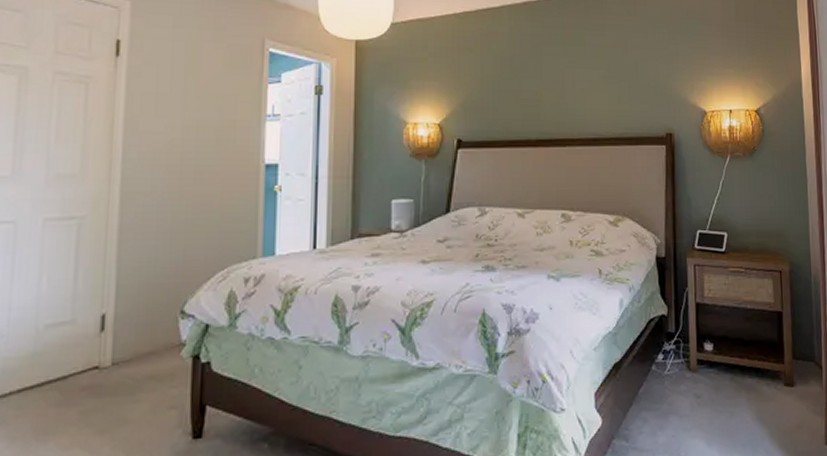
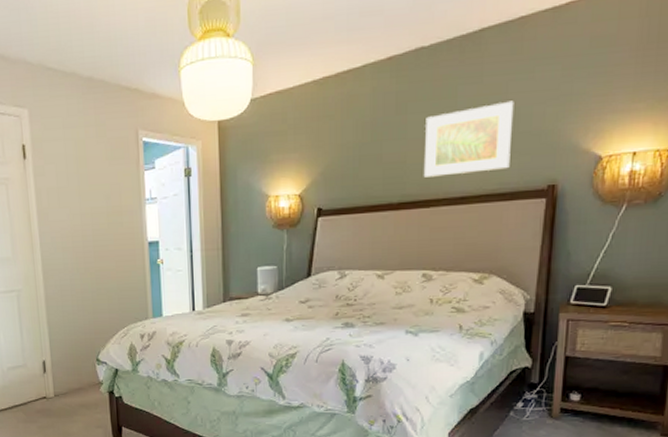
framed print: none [558,54,633,117] -> present [423,101,514,177]

